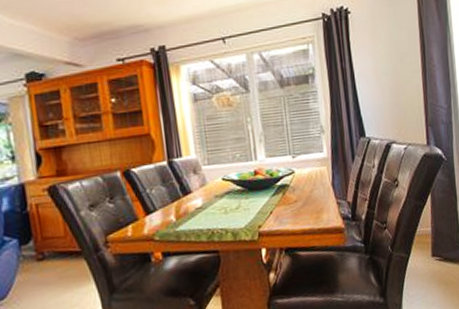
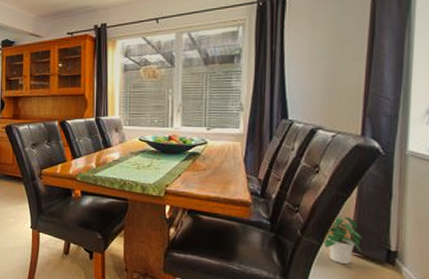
potted plant: none [411,224,441,271] -> present [324,216,361,265]

